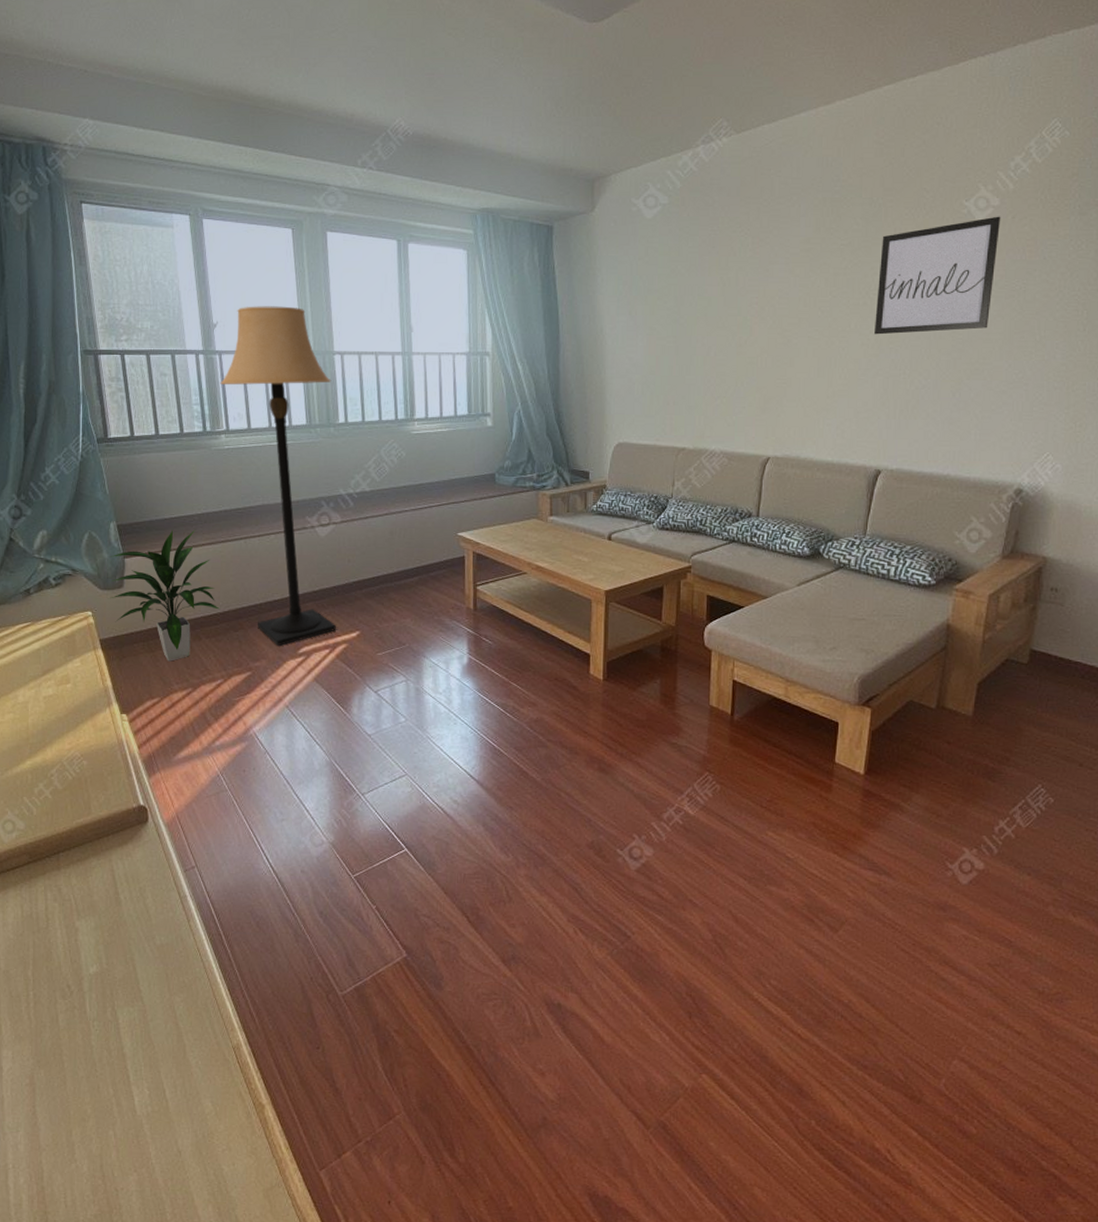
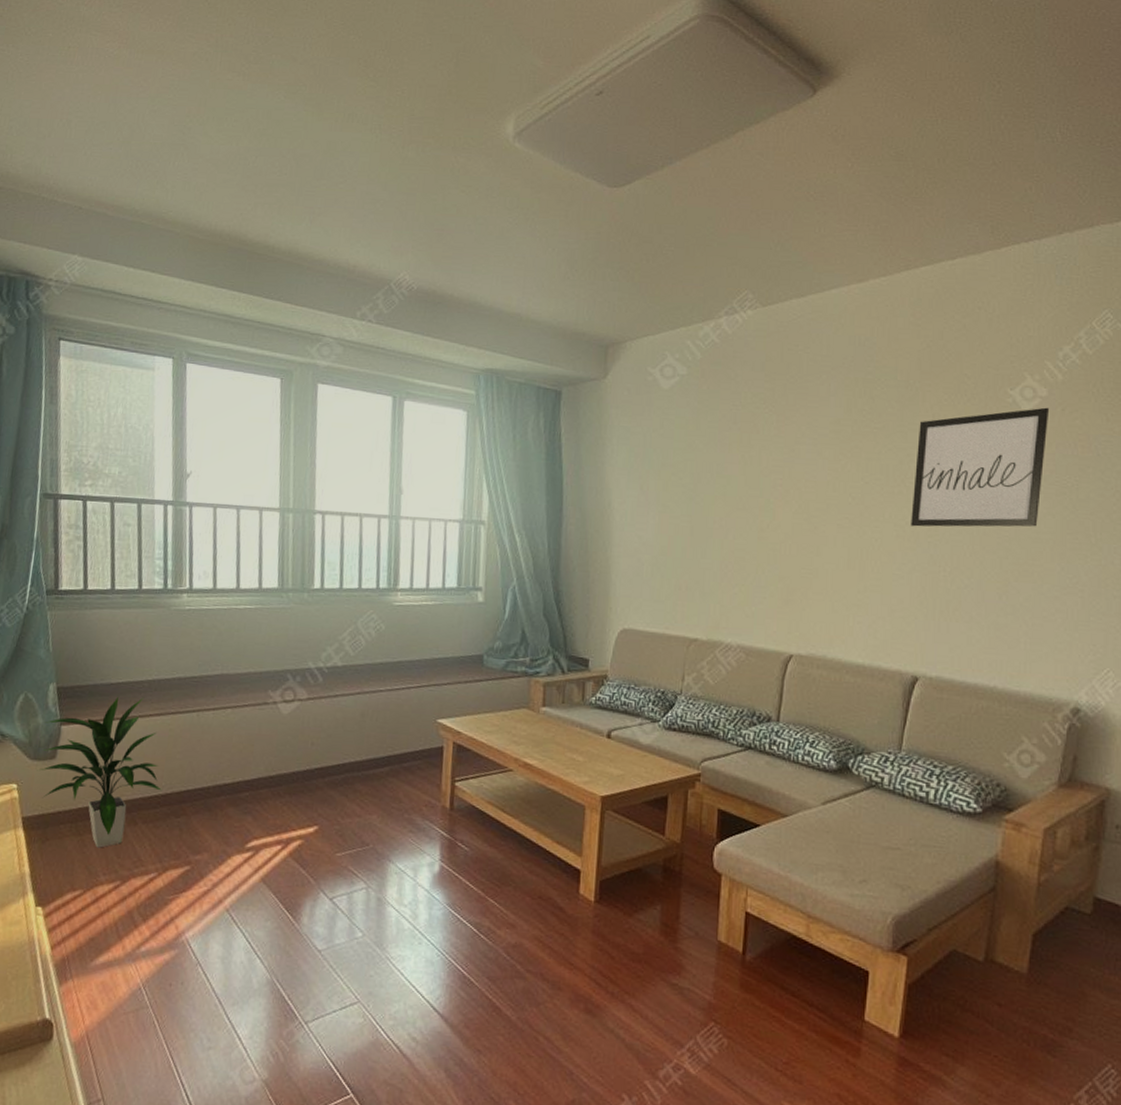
lamp: present [220,306,336,646] -> none [187,457,310,837]

